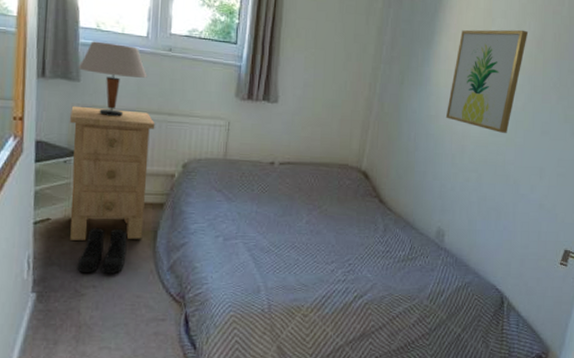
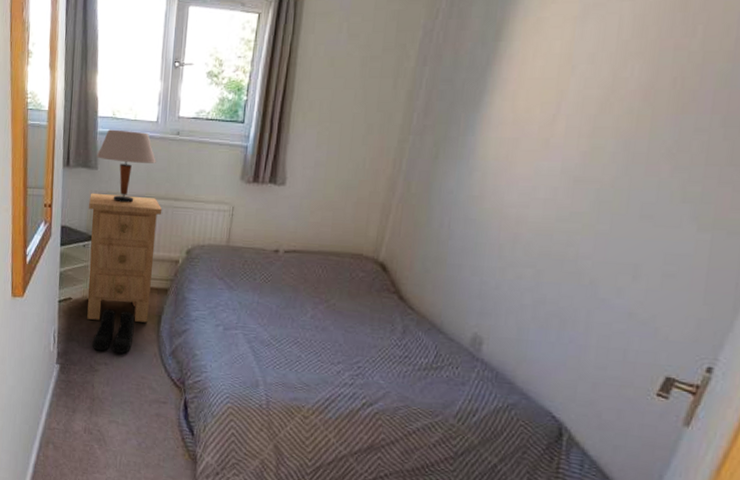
wall art: present [445,29,529,133] -> none [493,77,630,218]

